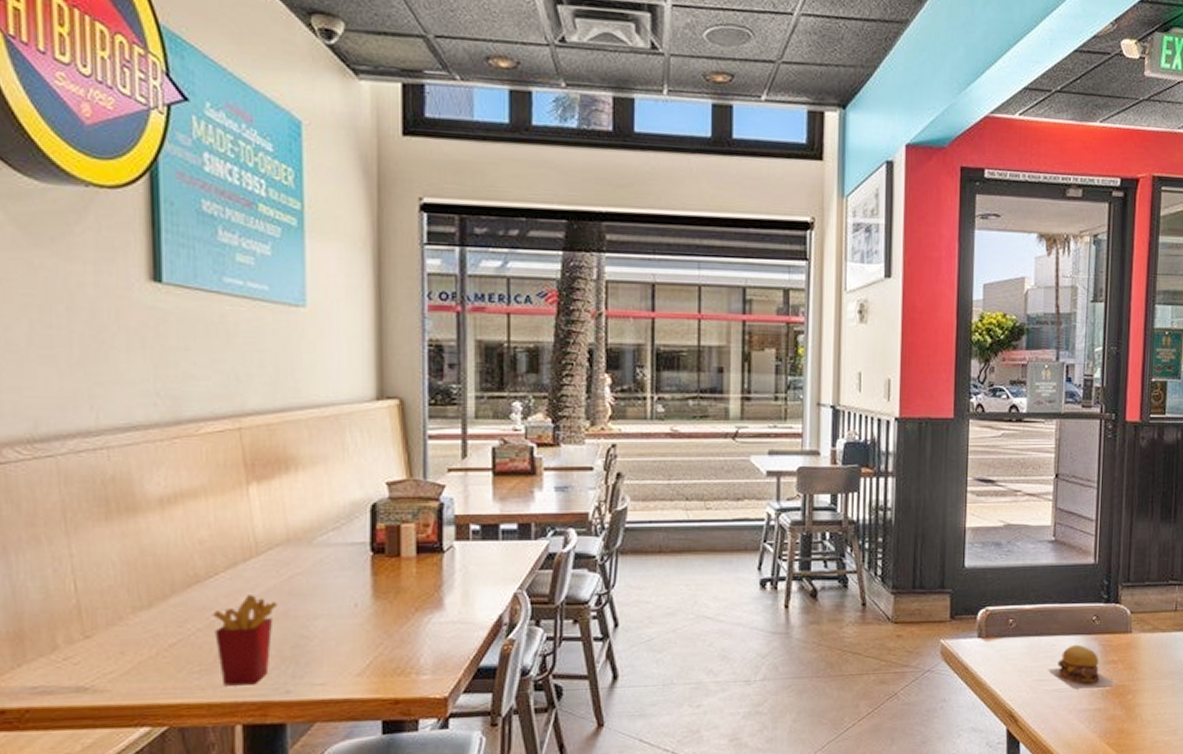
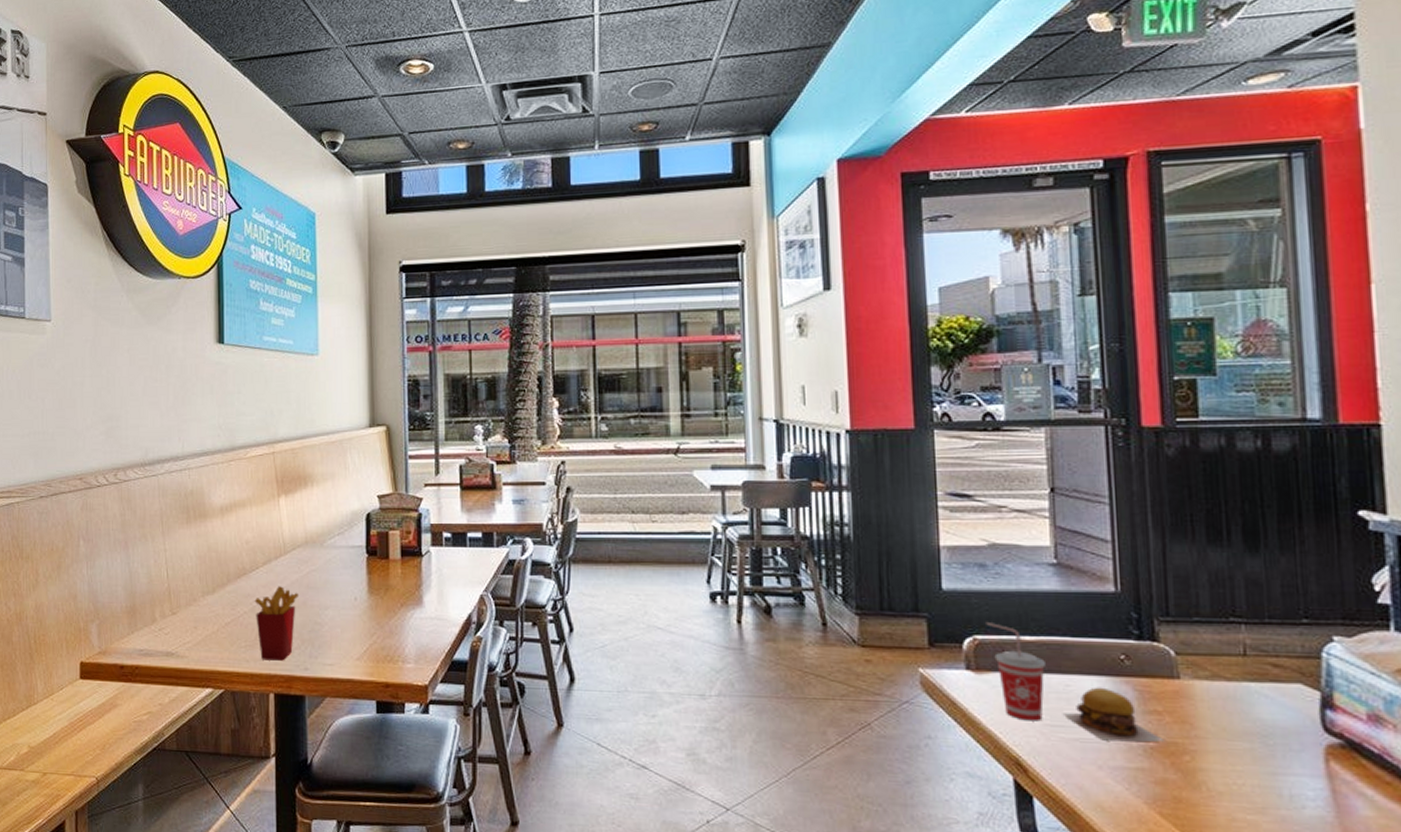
beverage cup: none [996,594,1039,678] -> present [986,621,1045,721]

